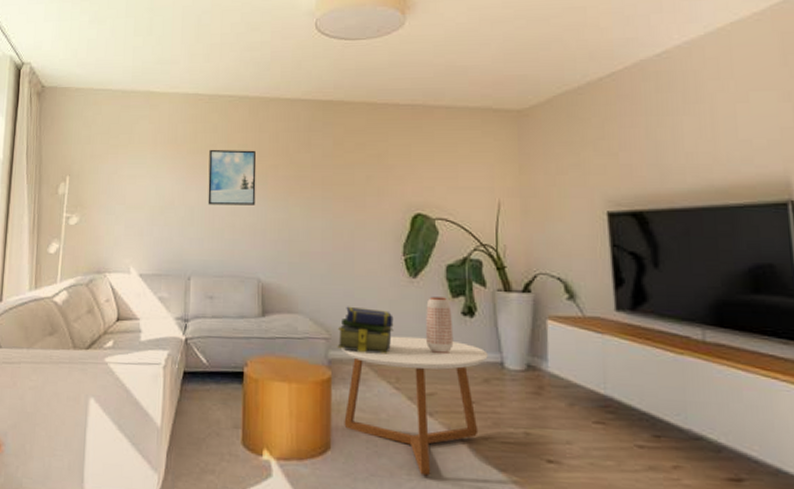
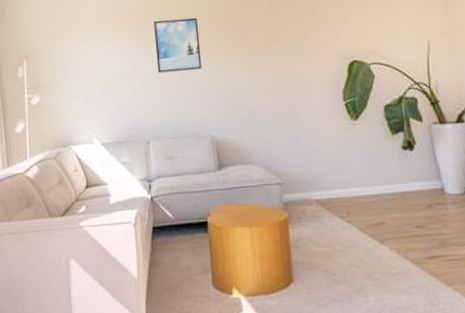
stack of books: present [337,306,394,354] -> none [289,152,341,194]
coffee table: present [341,335,488,476] -> none [294,173,429,296]
vase: present [426,296,454,354] -> none [368,134,397,187]

